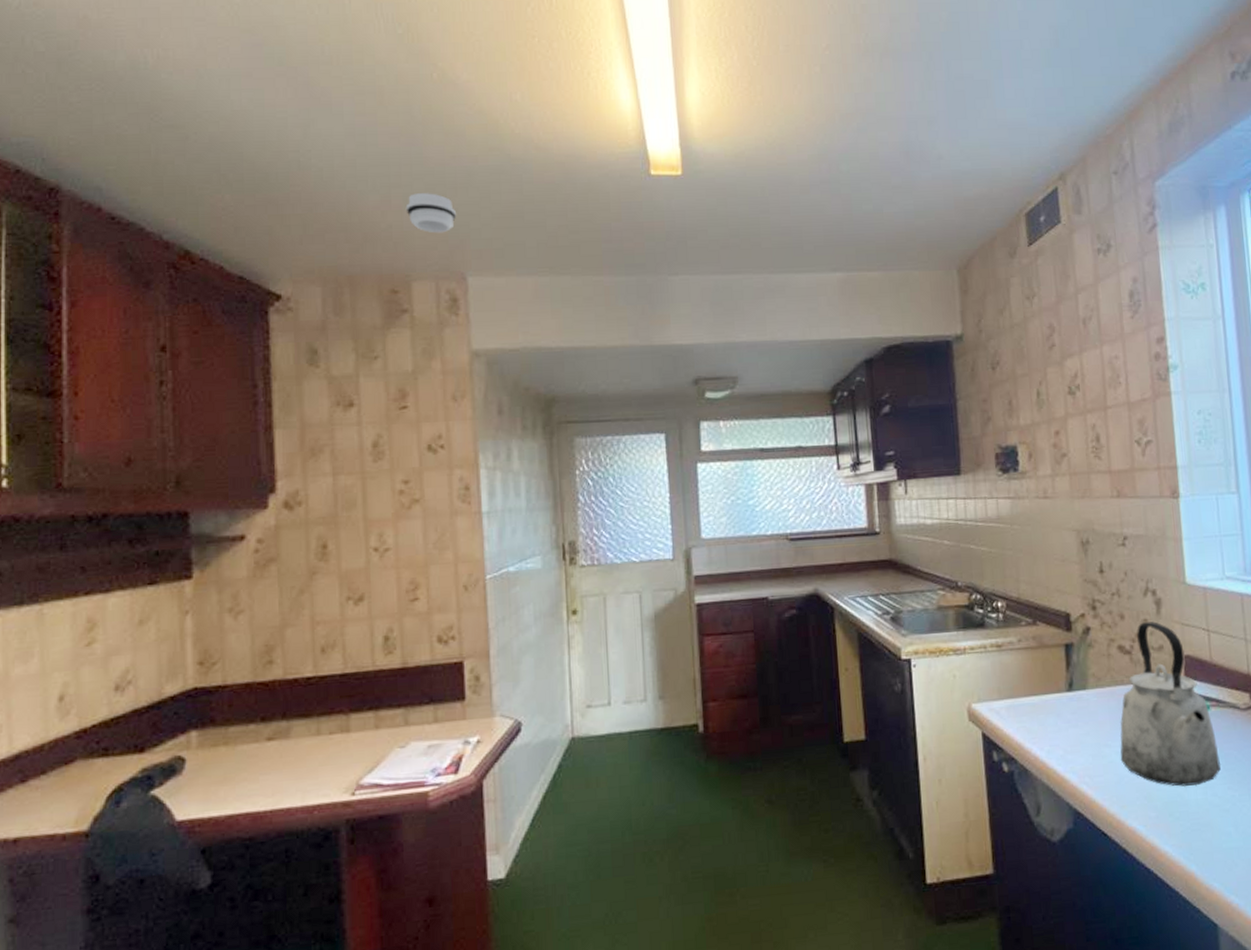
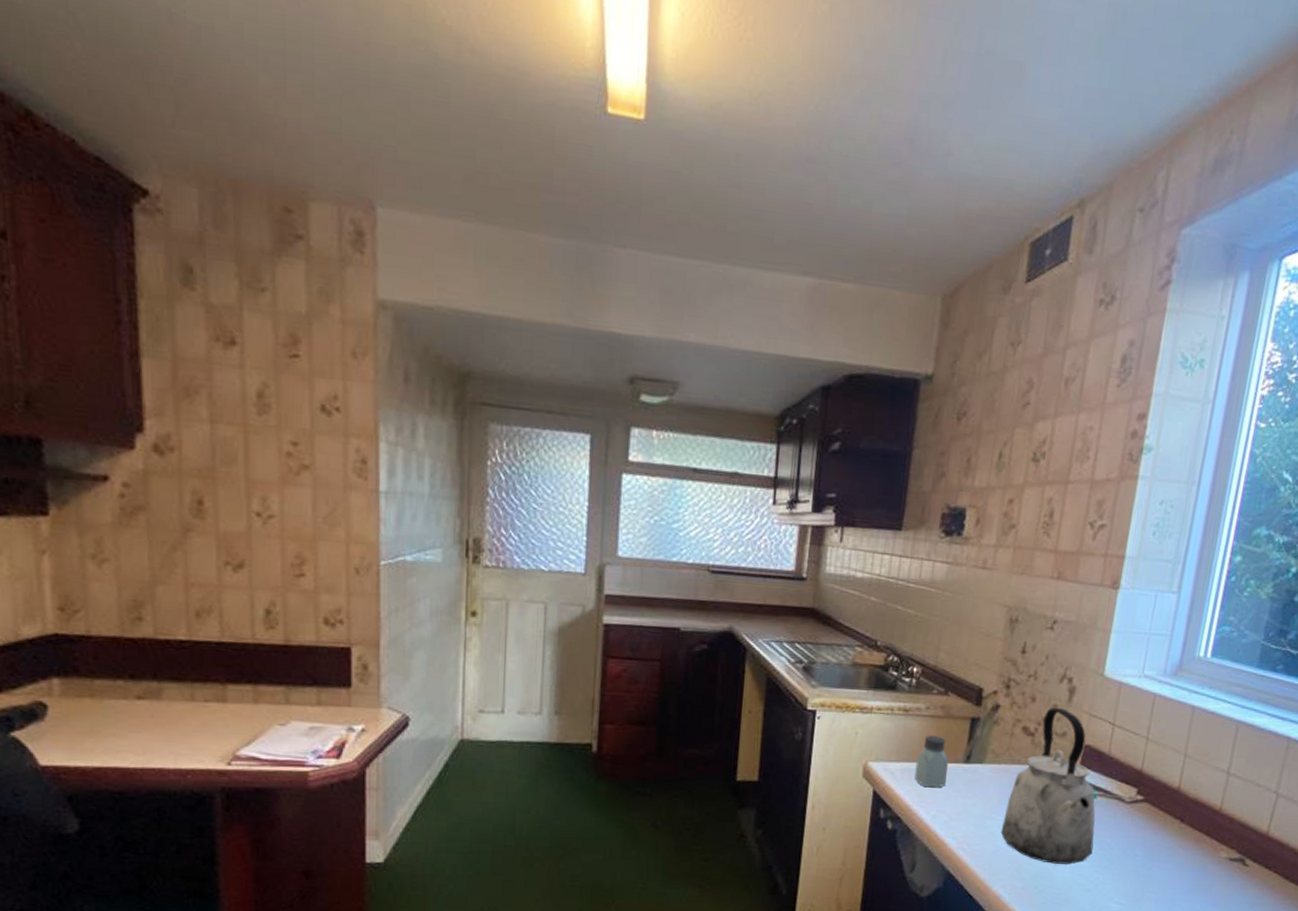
smoke detector: present [405,193,457,233] -> none [304,84,368,144]
saltshaker: none [1019,667,1053,723] -> present [914,735,948,788]

